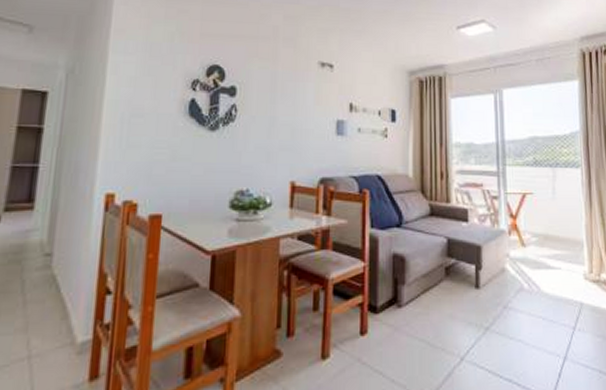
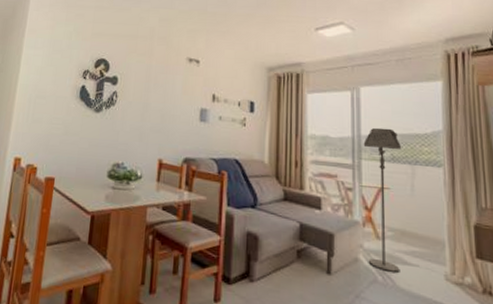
floor lamp: none [507,131,544,278] -> present [363,127,402,273]

